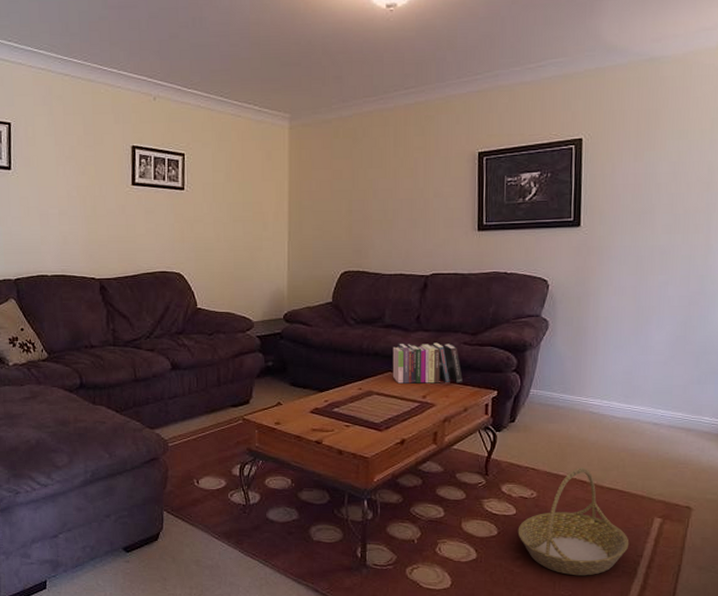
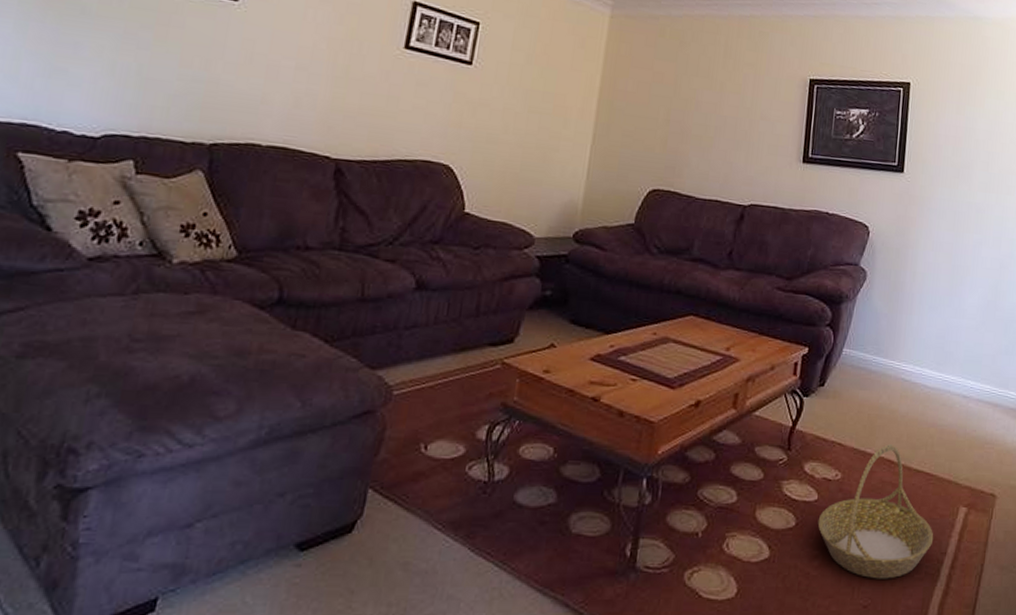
books: present [392,342,463,384] -> none [694,281,773,336]

